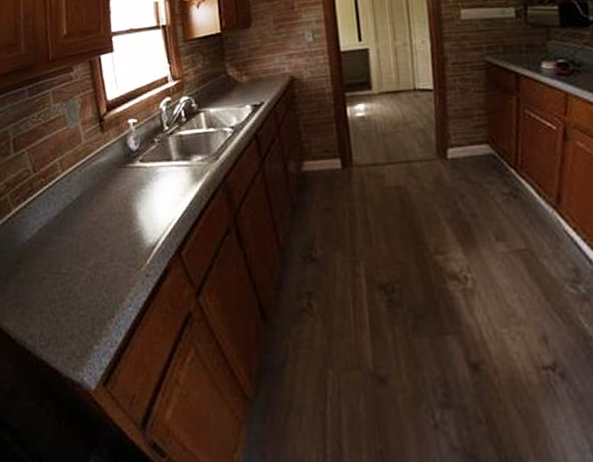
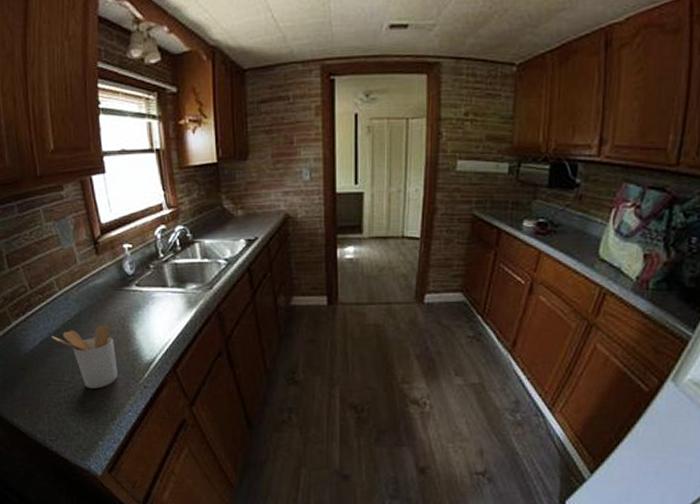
utensil holder: none [51,206,118,280] -> present [51,325,118,388]

